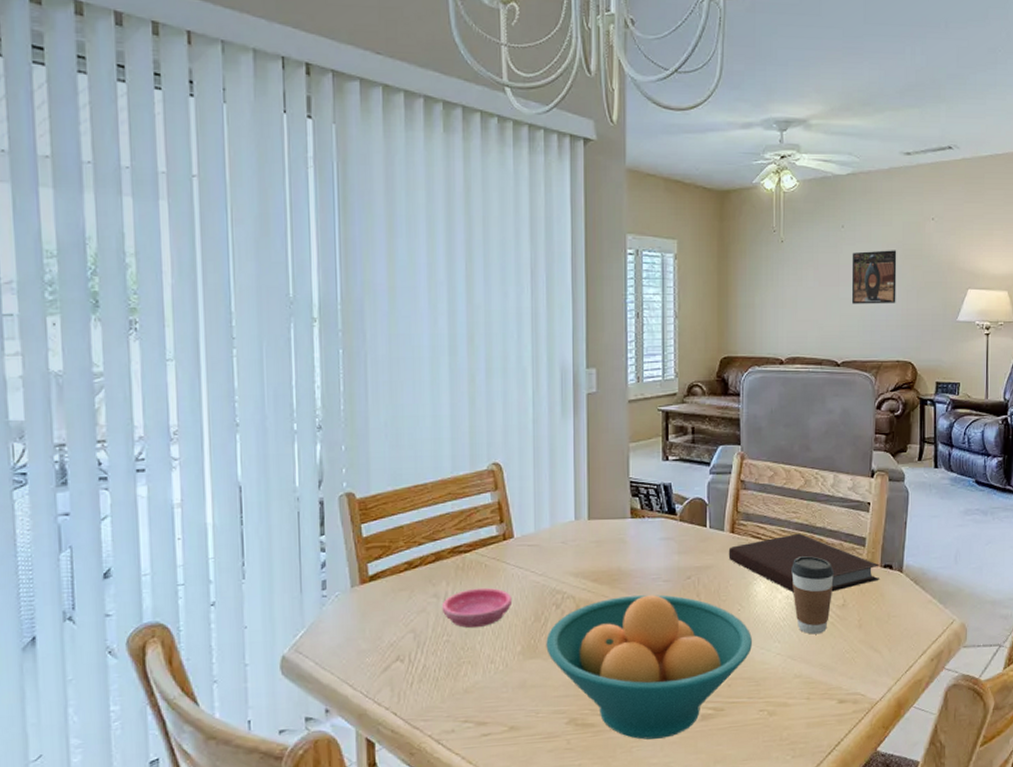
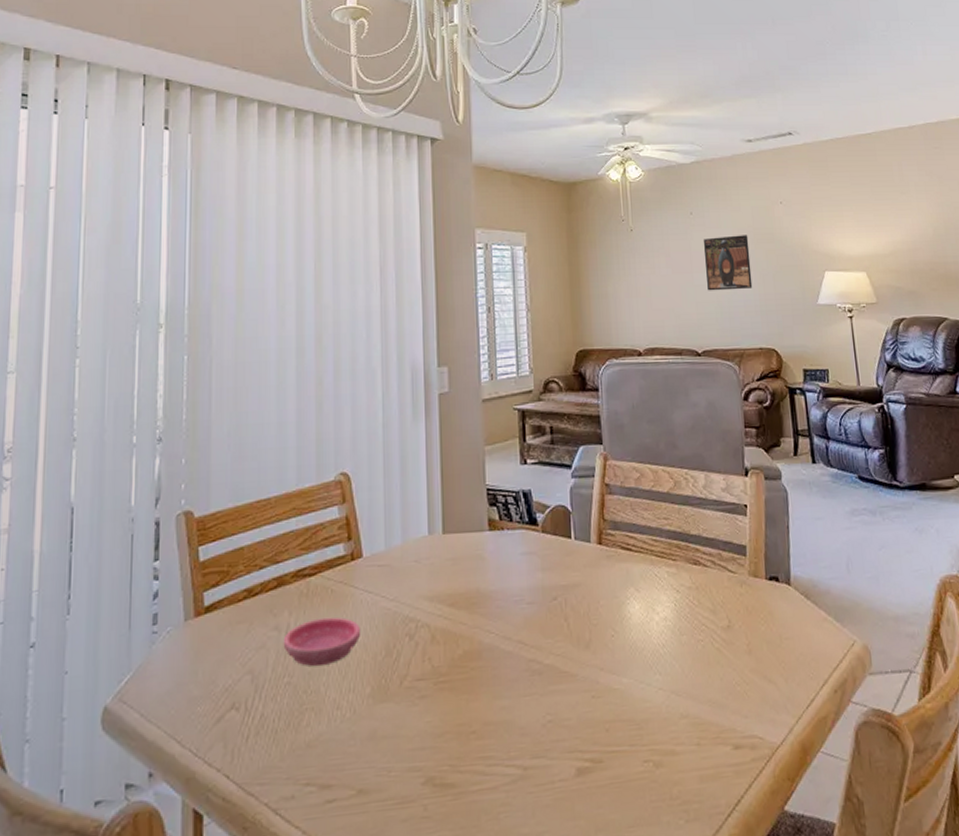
fruit bowl: present [546,594,752,740] -> none [399,620,630,803]
notebook: present [728,533,880,593] -> none [596,542,766,613]
coffee cup: present [791,556,835,635] -> none [667,569,716,664]

